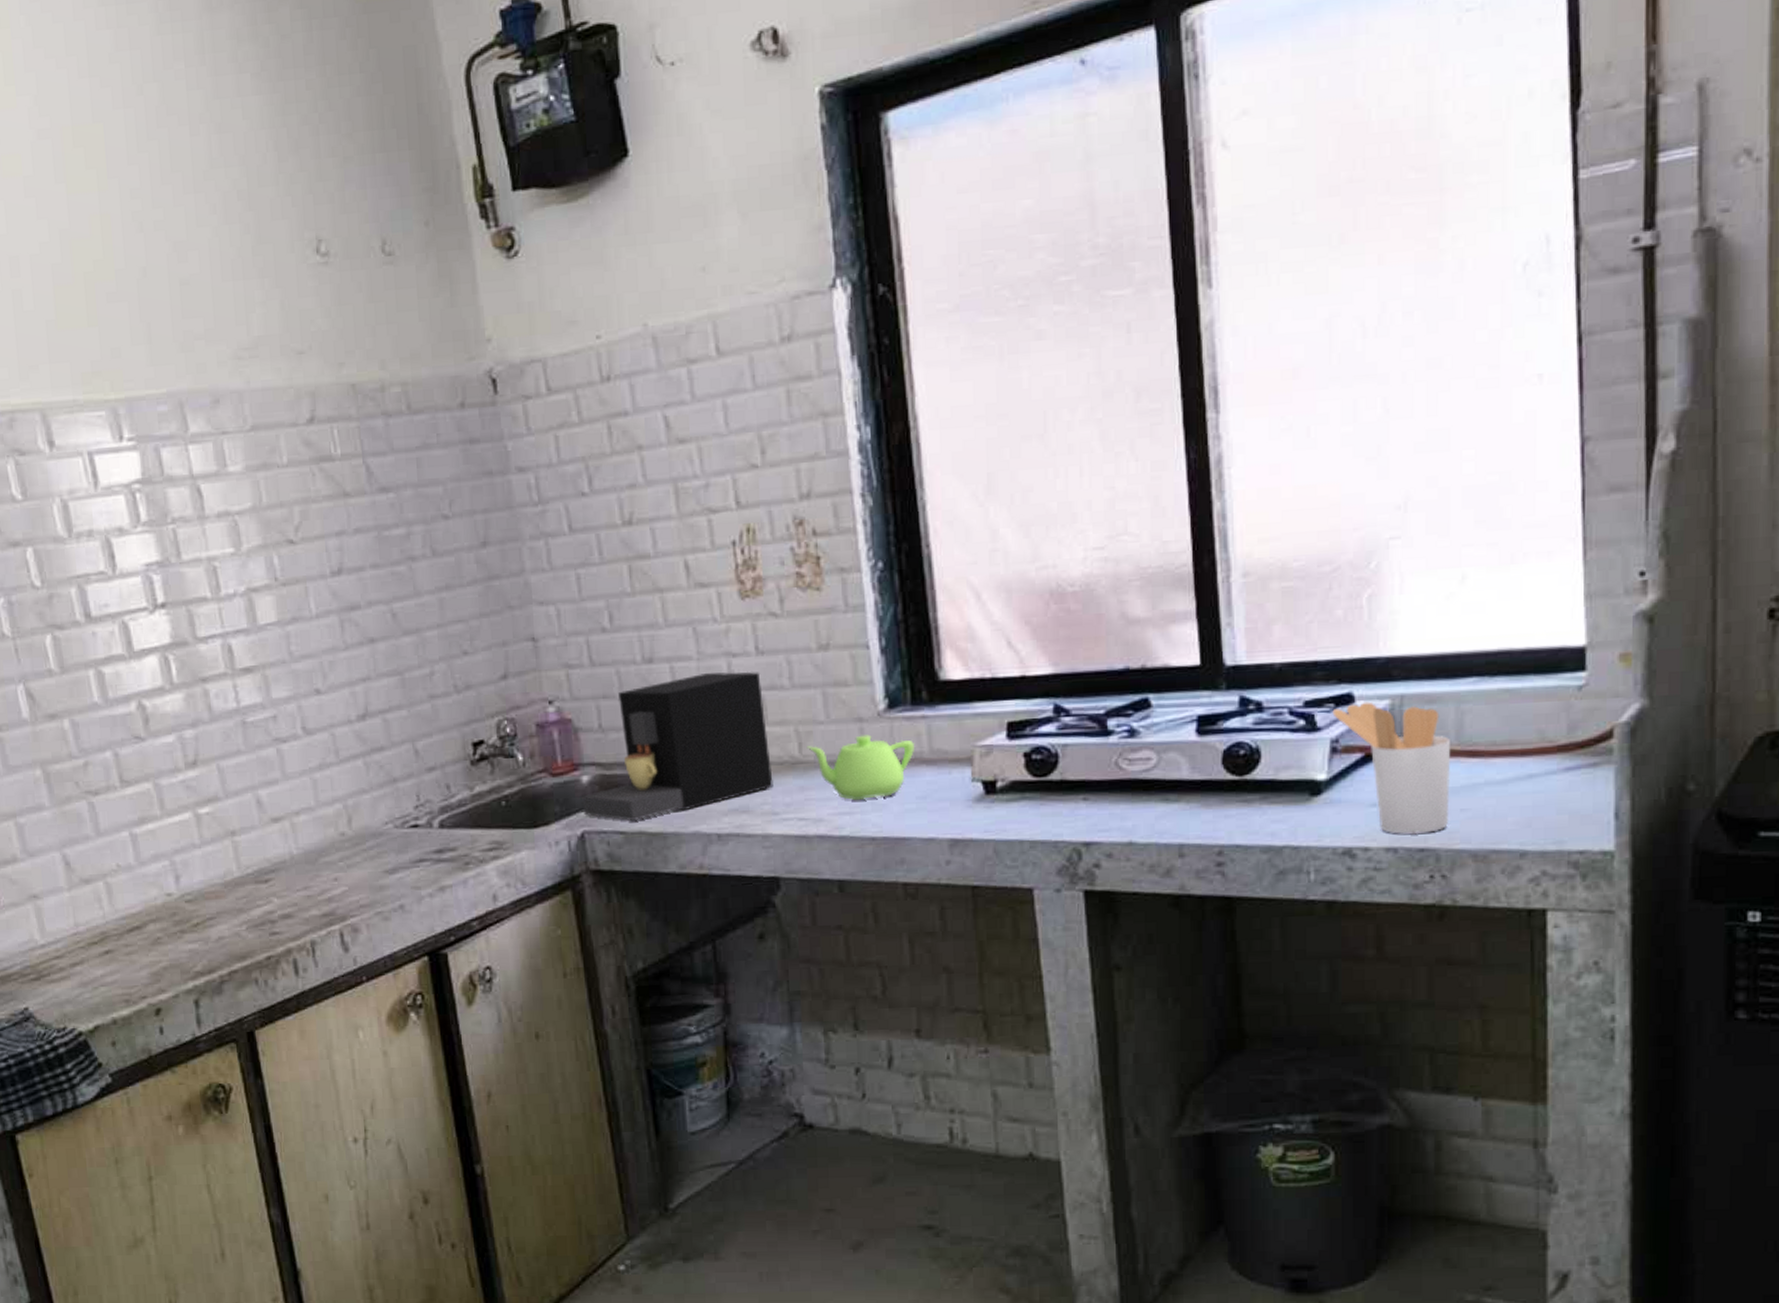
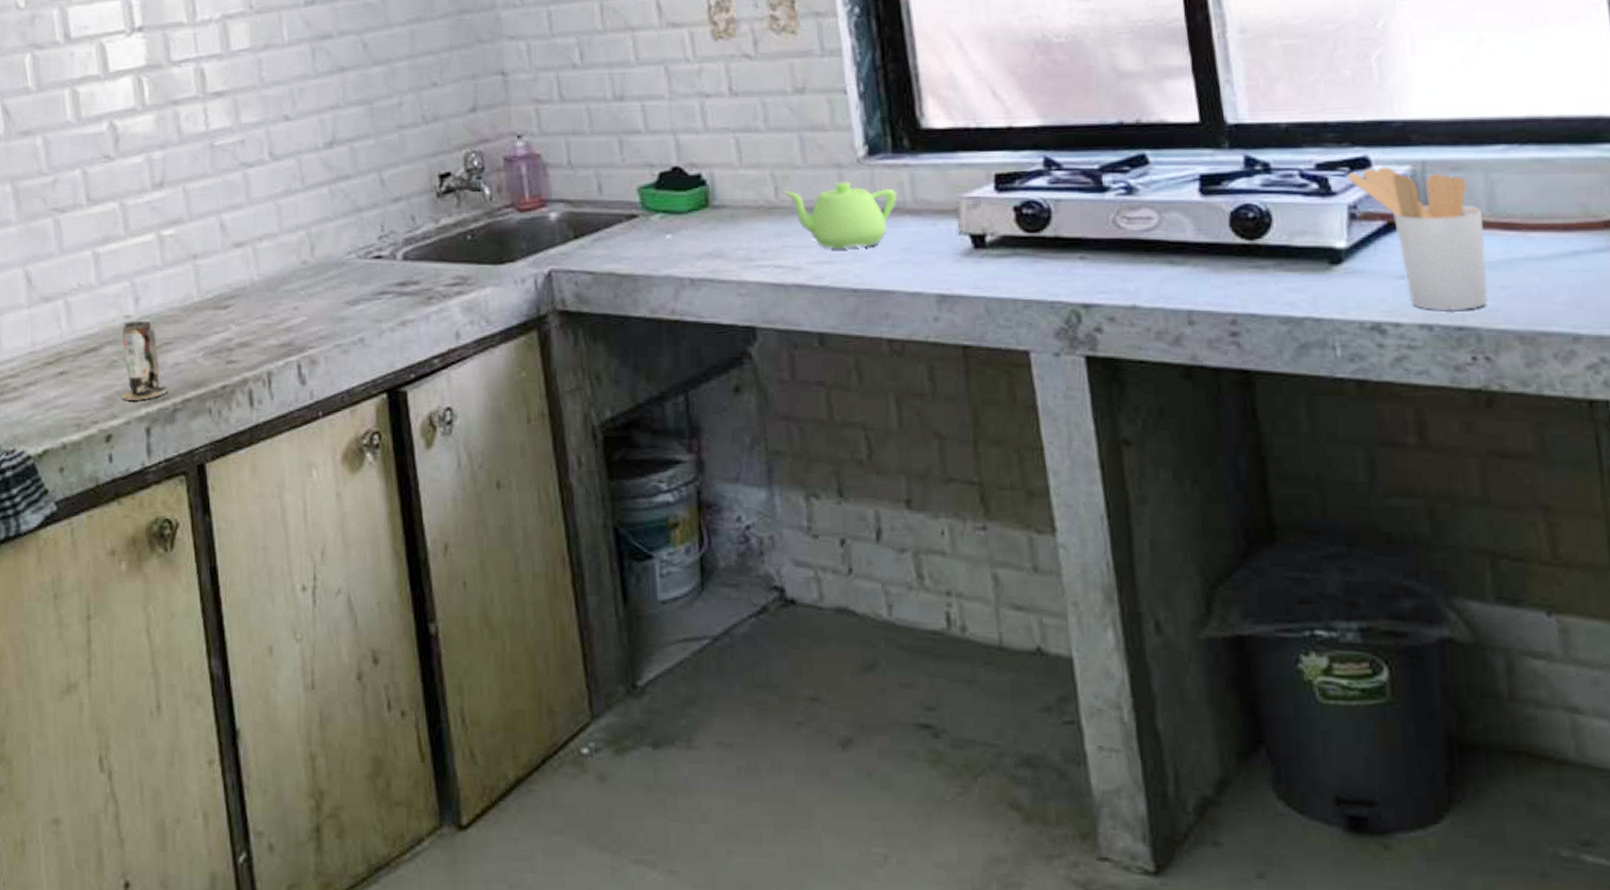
can: none [164,898,214,975] -> present [121,321,168,400]
coffee maker: present [582,671,773,822] -> none [549,112,749,262]

